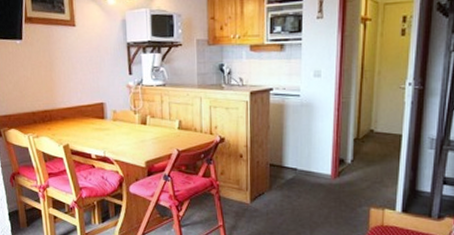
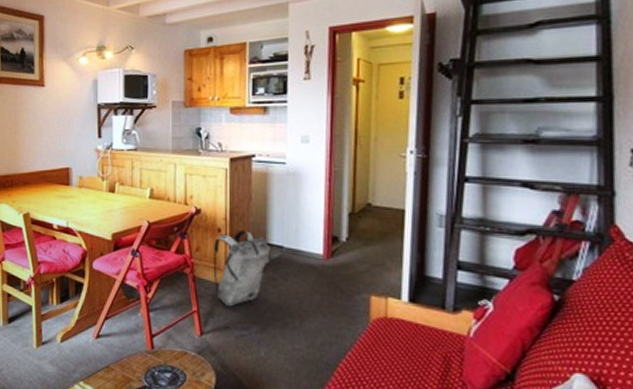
backpack: none [235,155,286,221] -> present [213,229,270,307]

